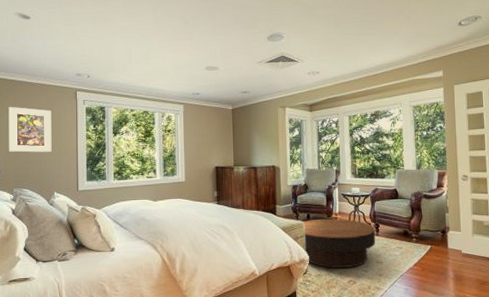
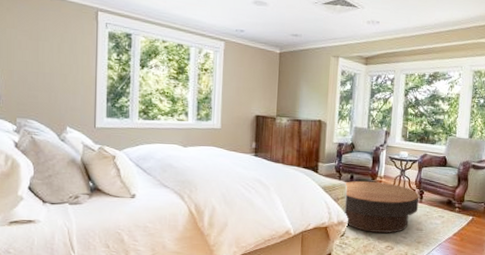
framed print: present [8,107,52,153] -> none [12,21,66,80]

